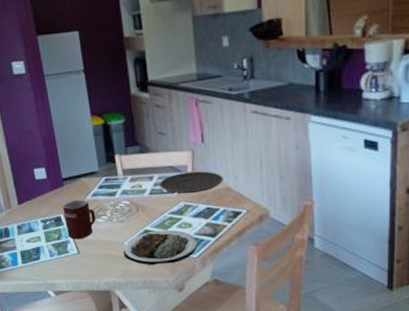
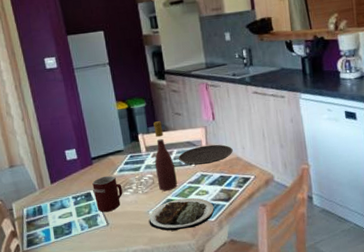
wine bottle: none [132,141,158,220] -> present [153,121,178,191]

